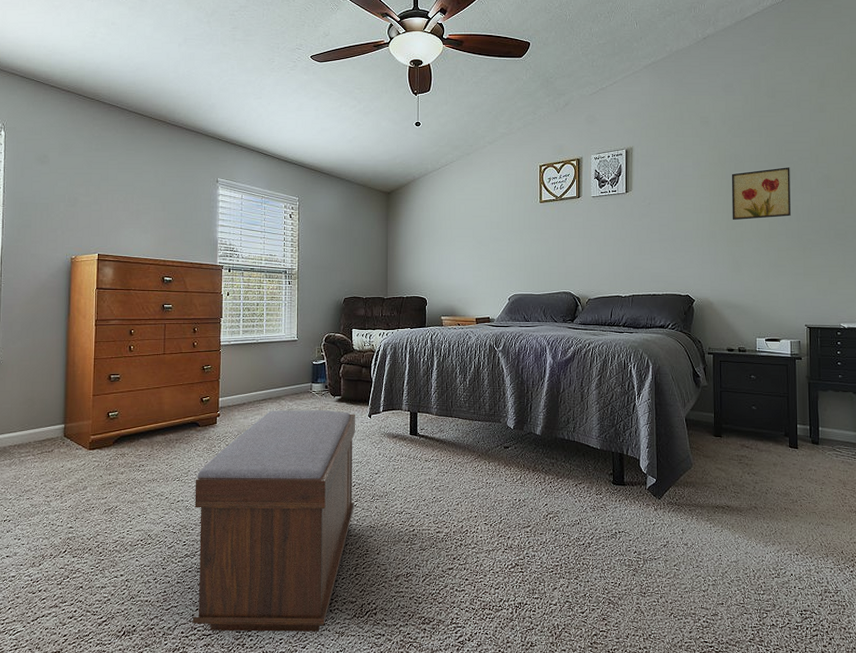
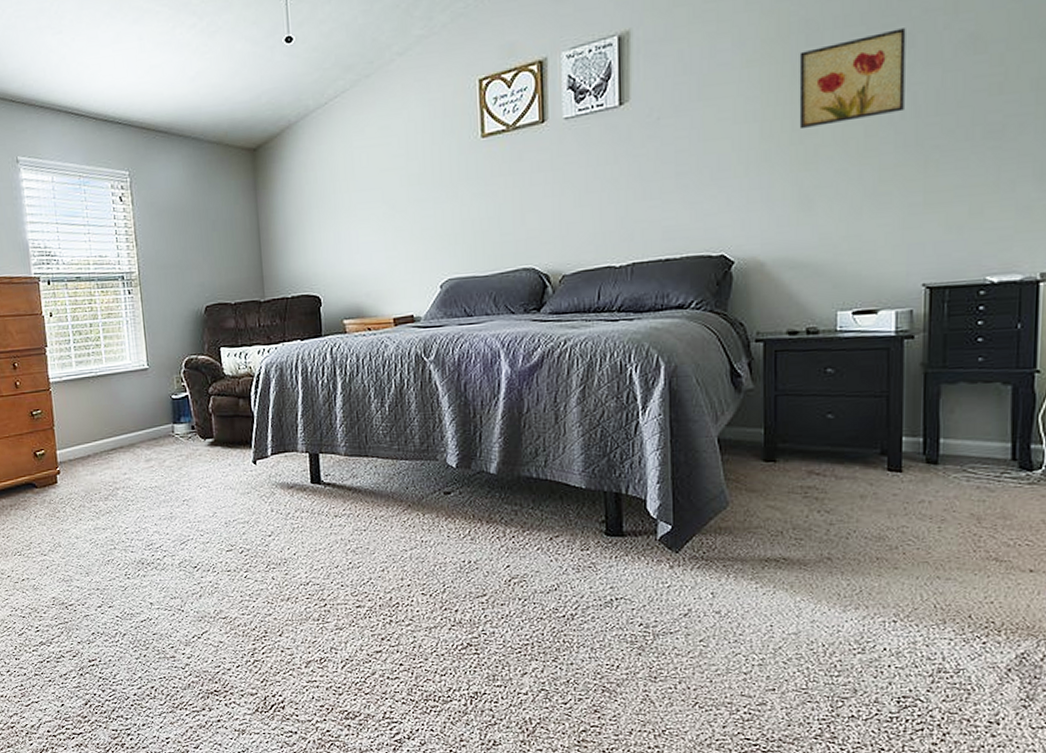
bench: present [192,410,355,632] -> none [40,457,245,730]

